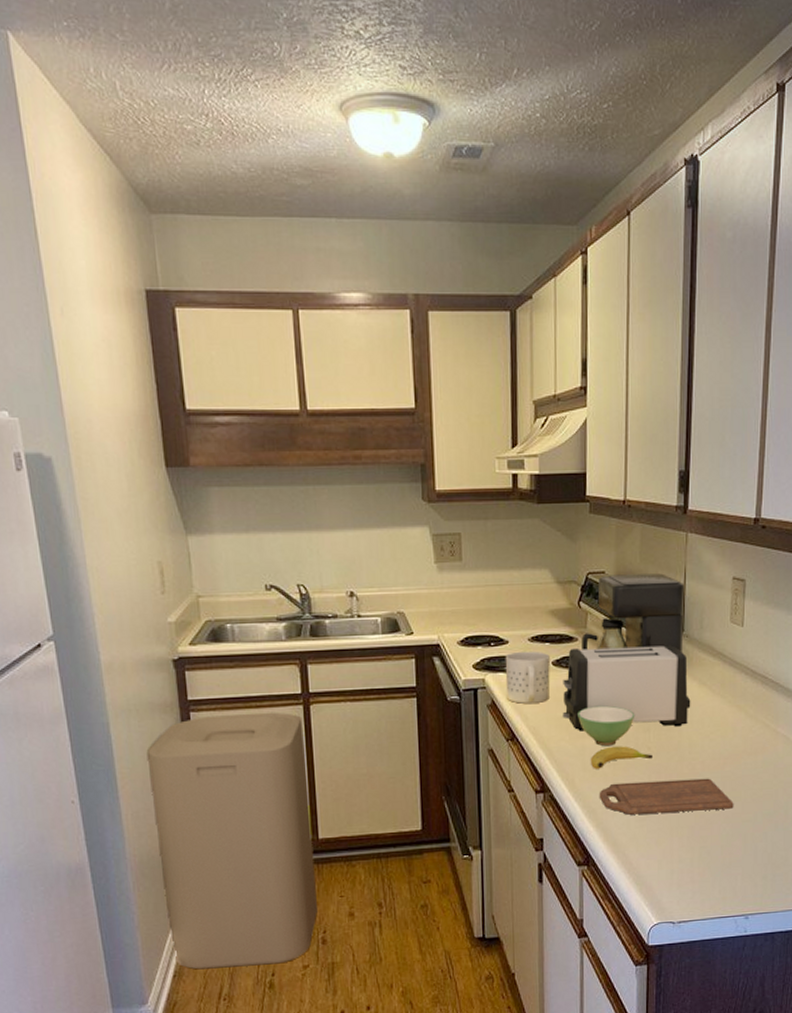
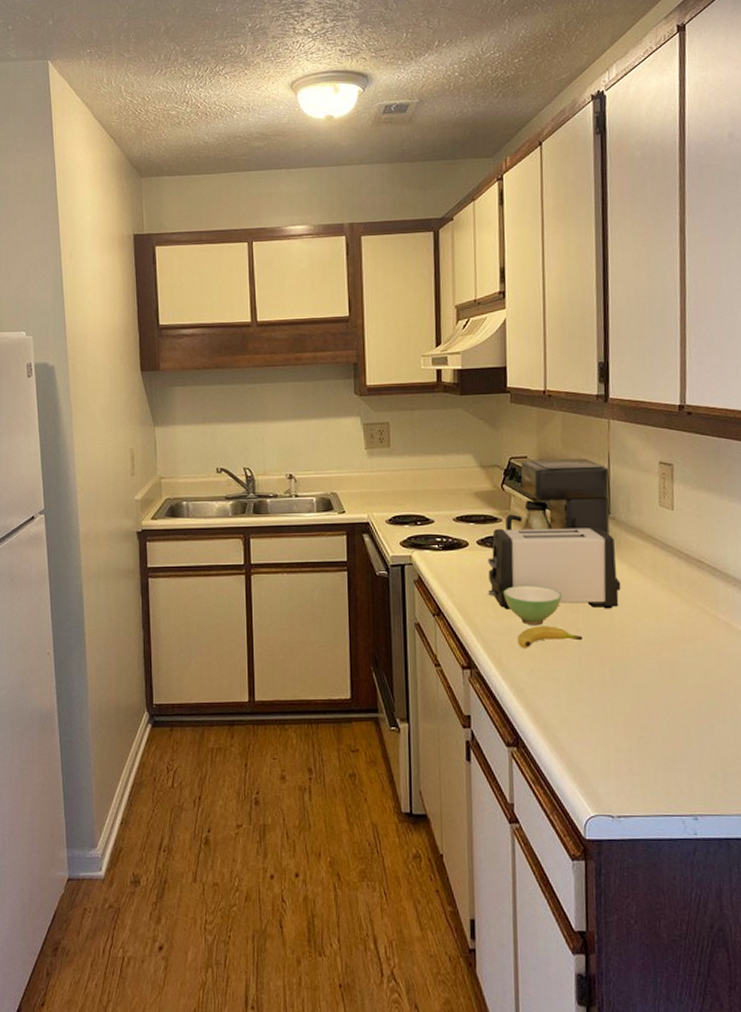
trash can: present [148,712,317,970] -> none [112,580,252,821]
mug: present [505,651,550,704] -> none [431,530,475,580]
cutting board: present [599,778,734,815] -> none [527,663,674,697]

